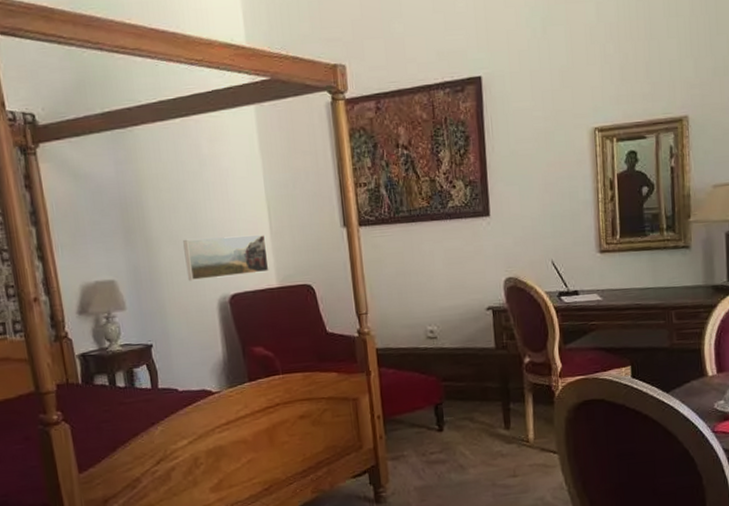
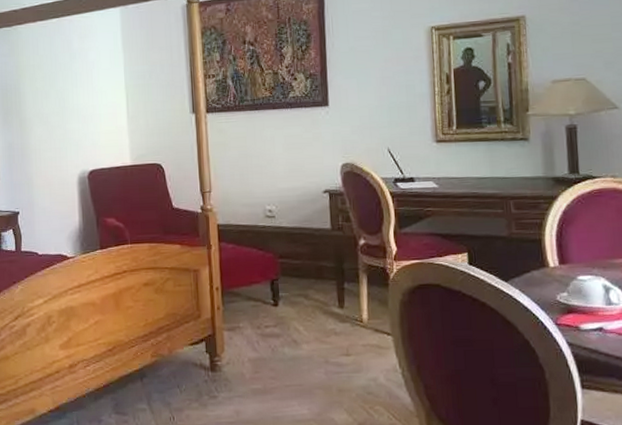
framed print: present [183,234,269,282] -> none [52,118,124,158]

